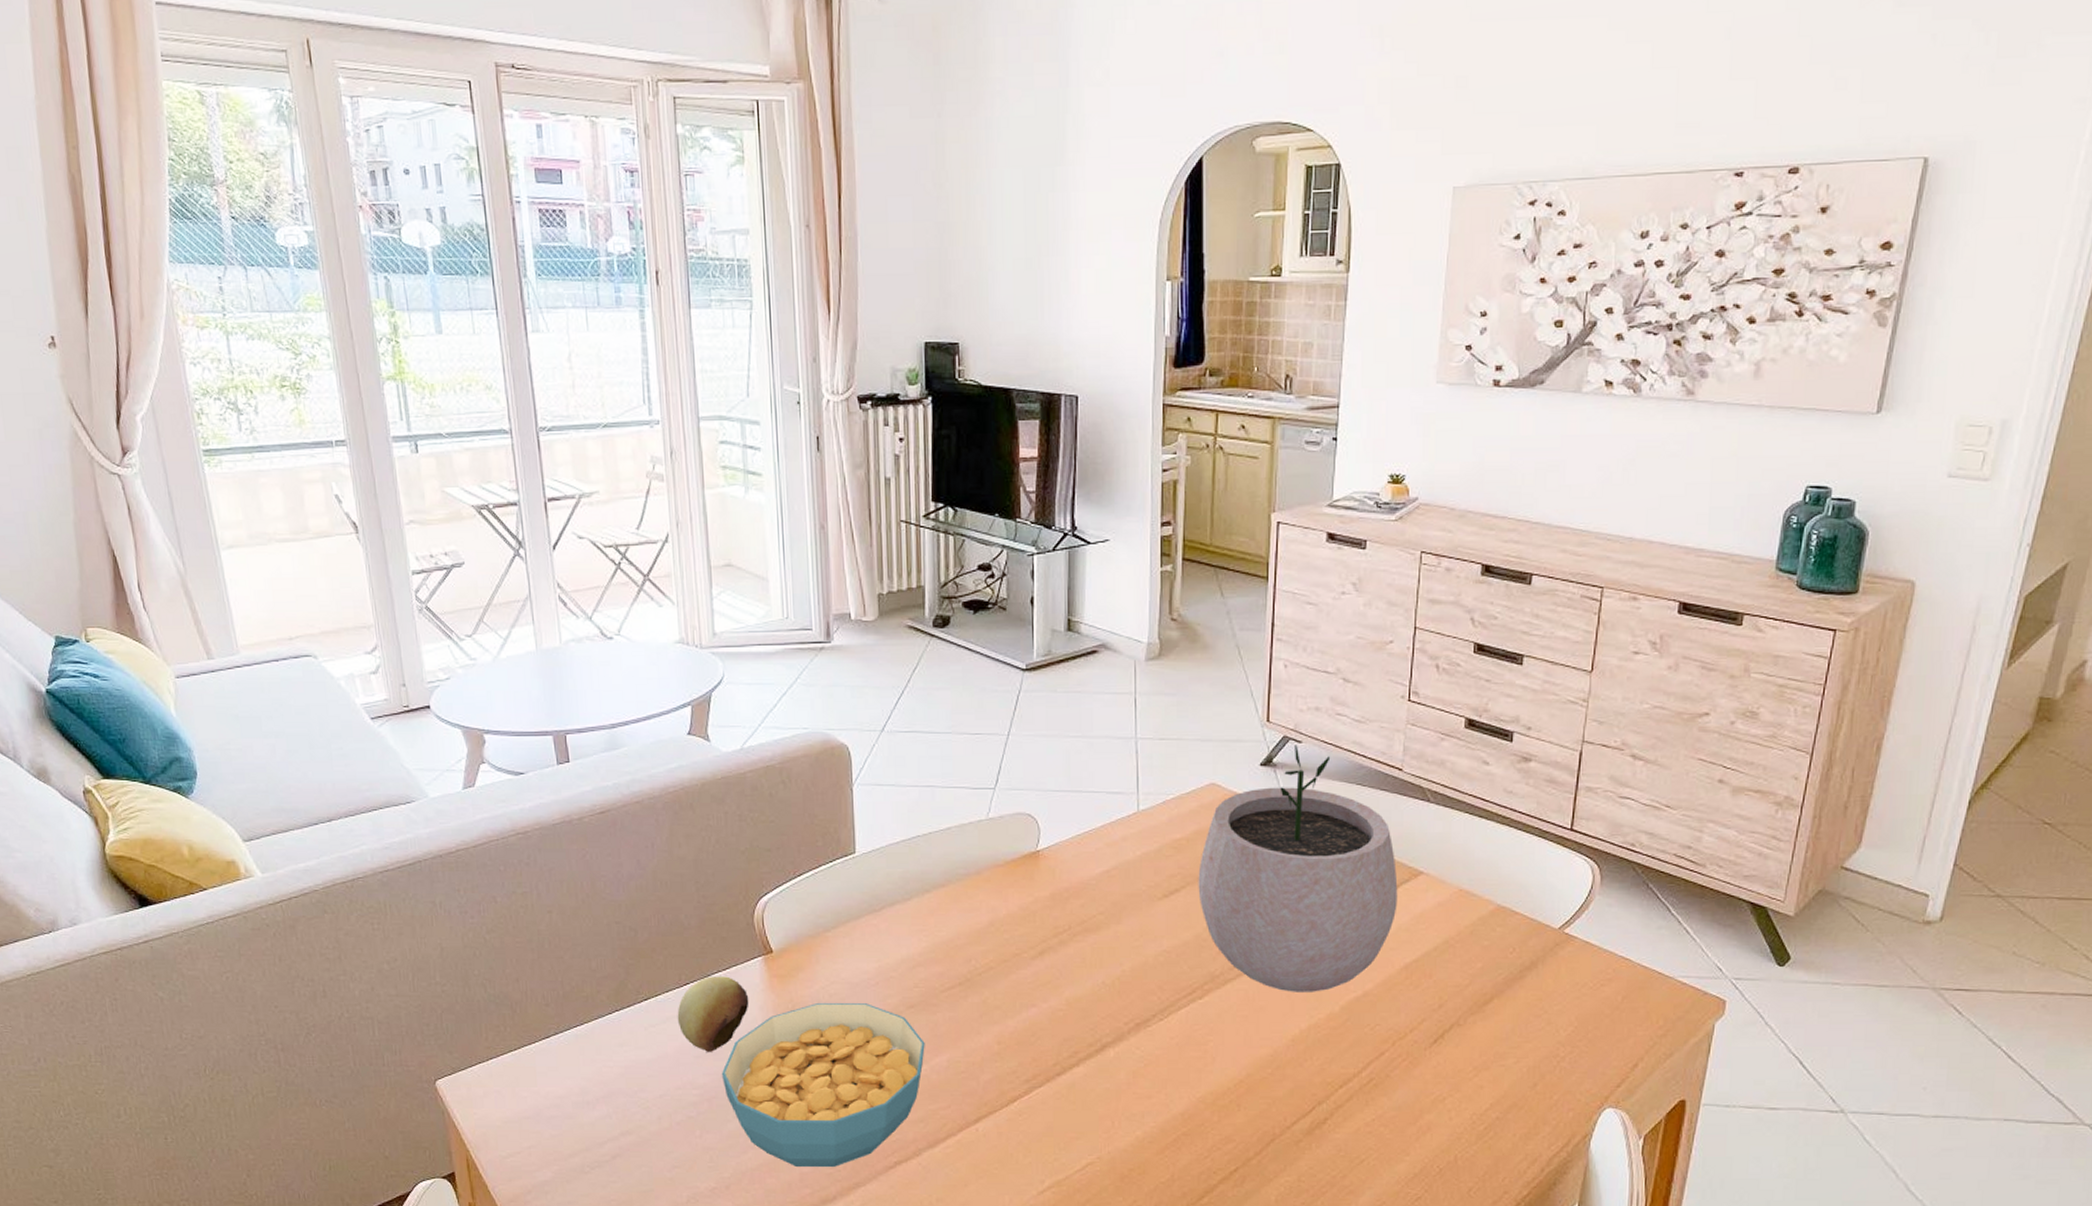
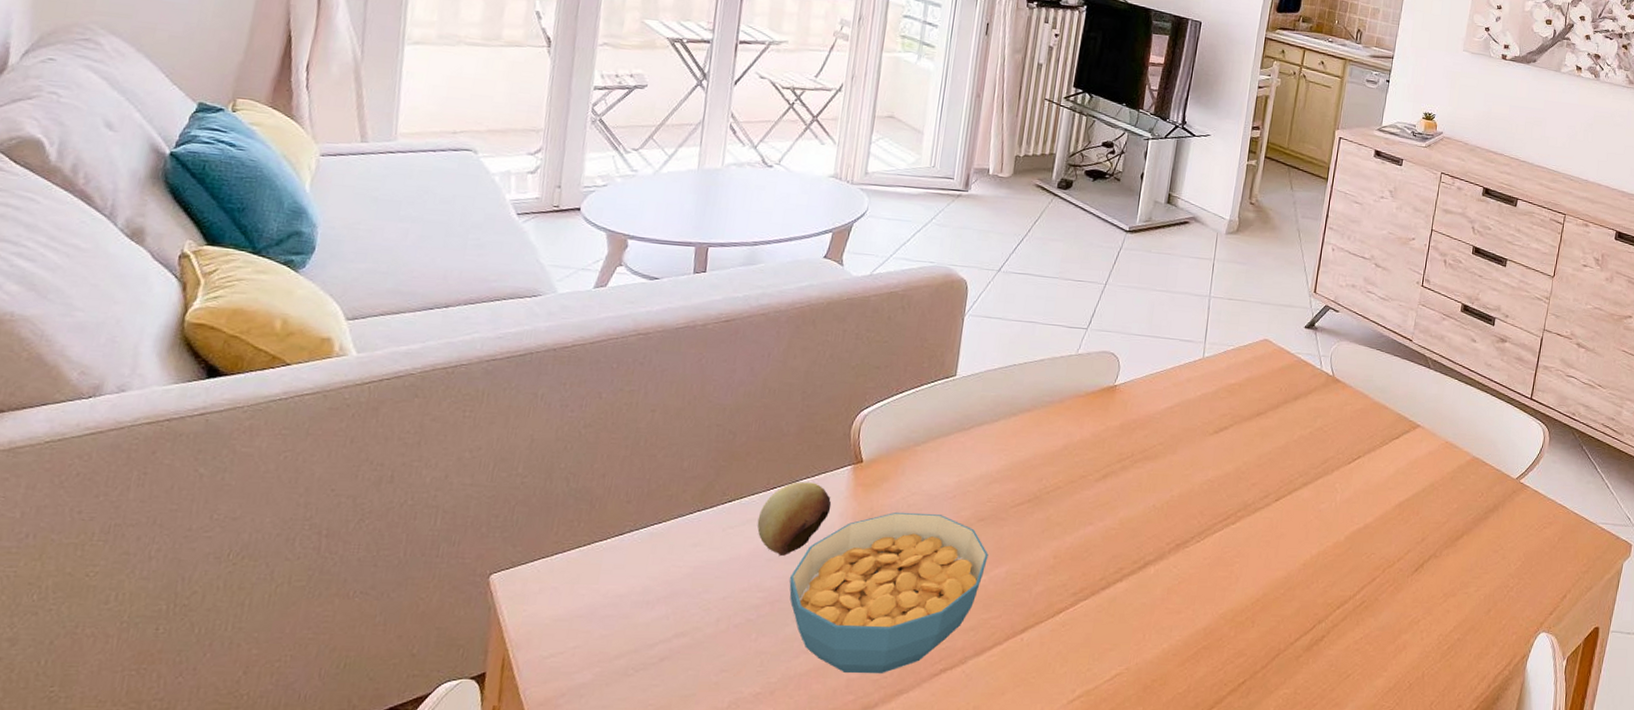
plant pot: present [1198,745,1398,992] -> none [1243,313,1400,523]

